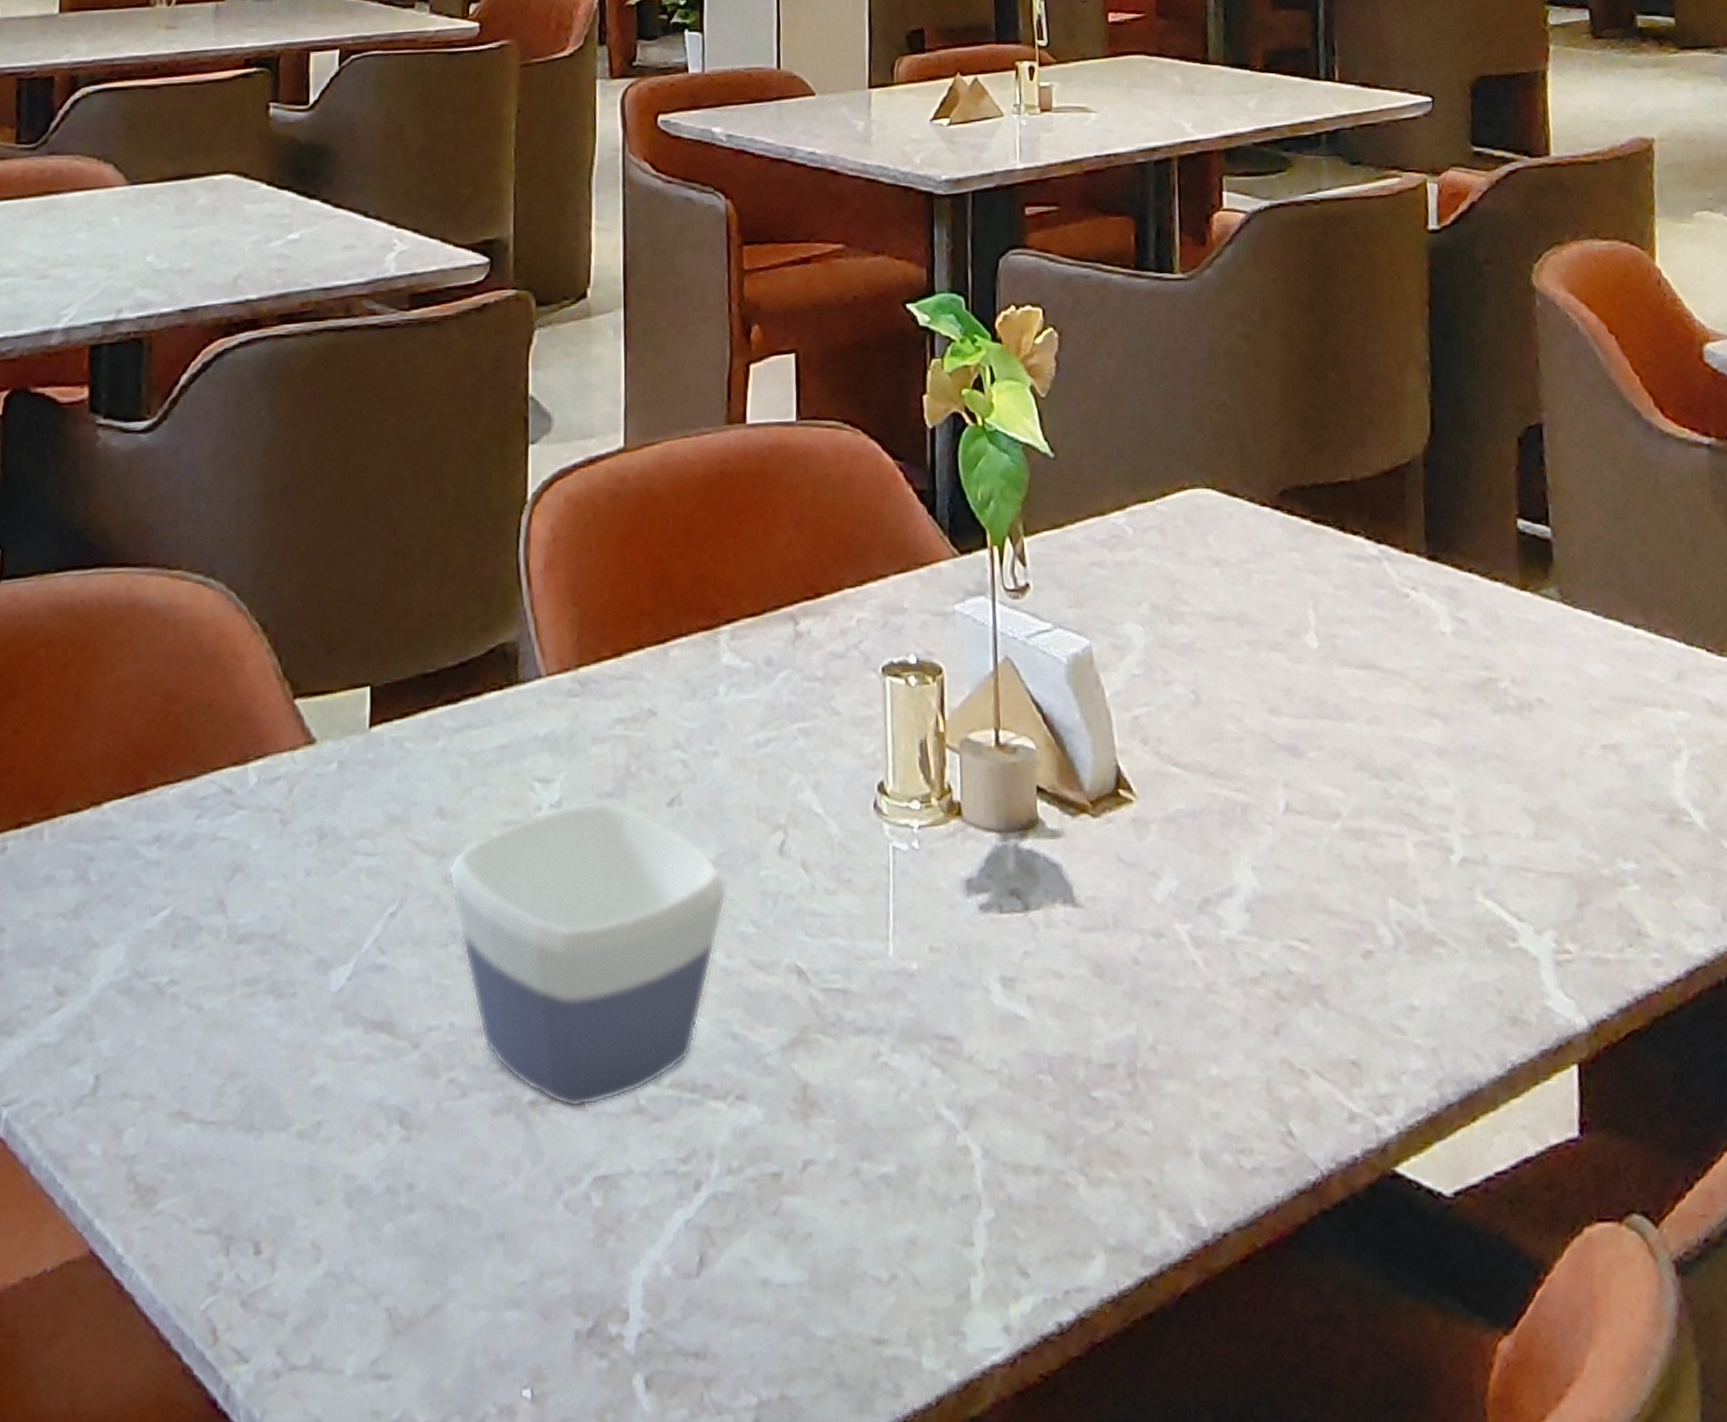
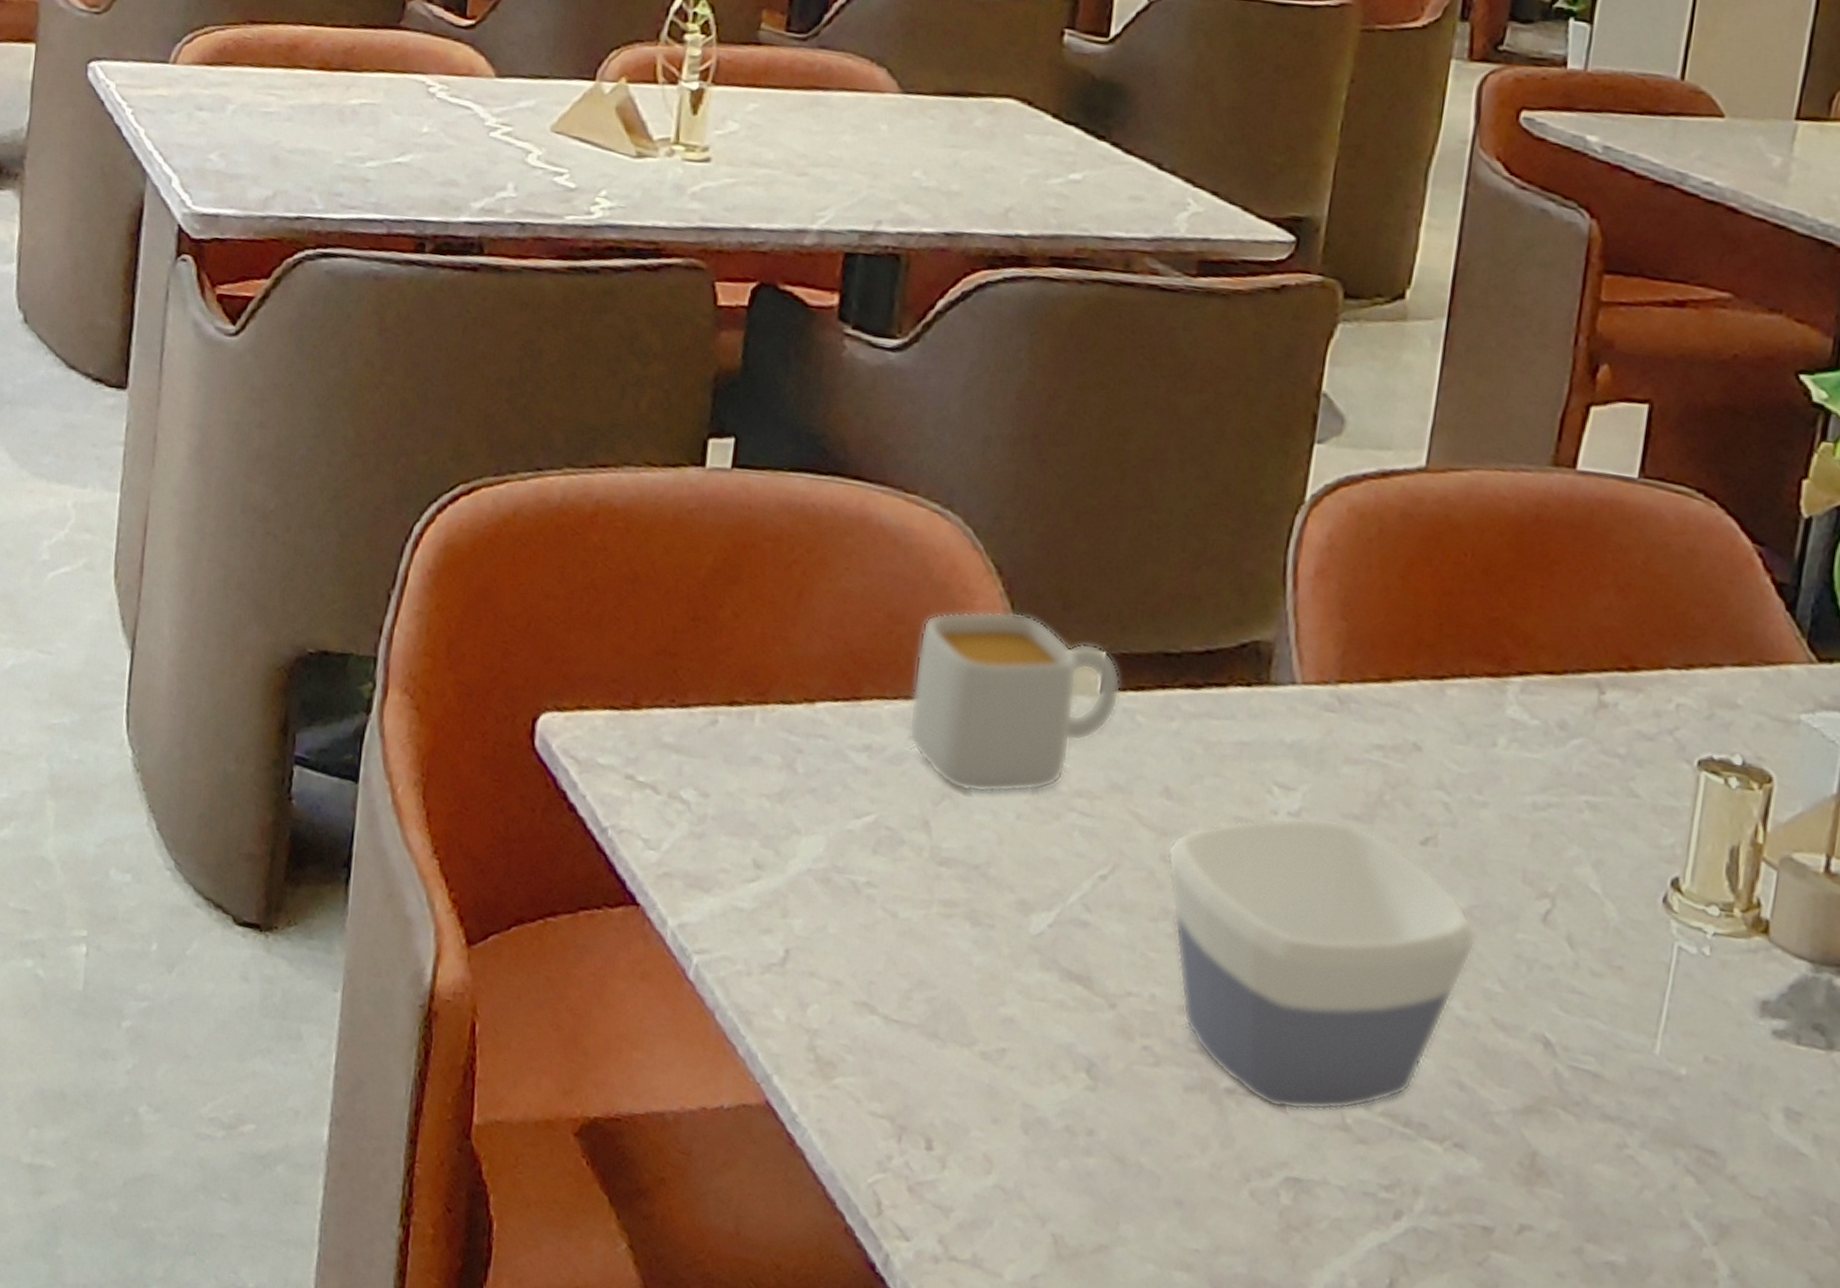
mug: none [194,666,387,860] -> present [908,611,1121,794]

